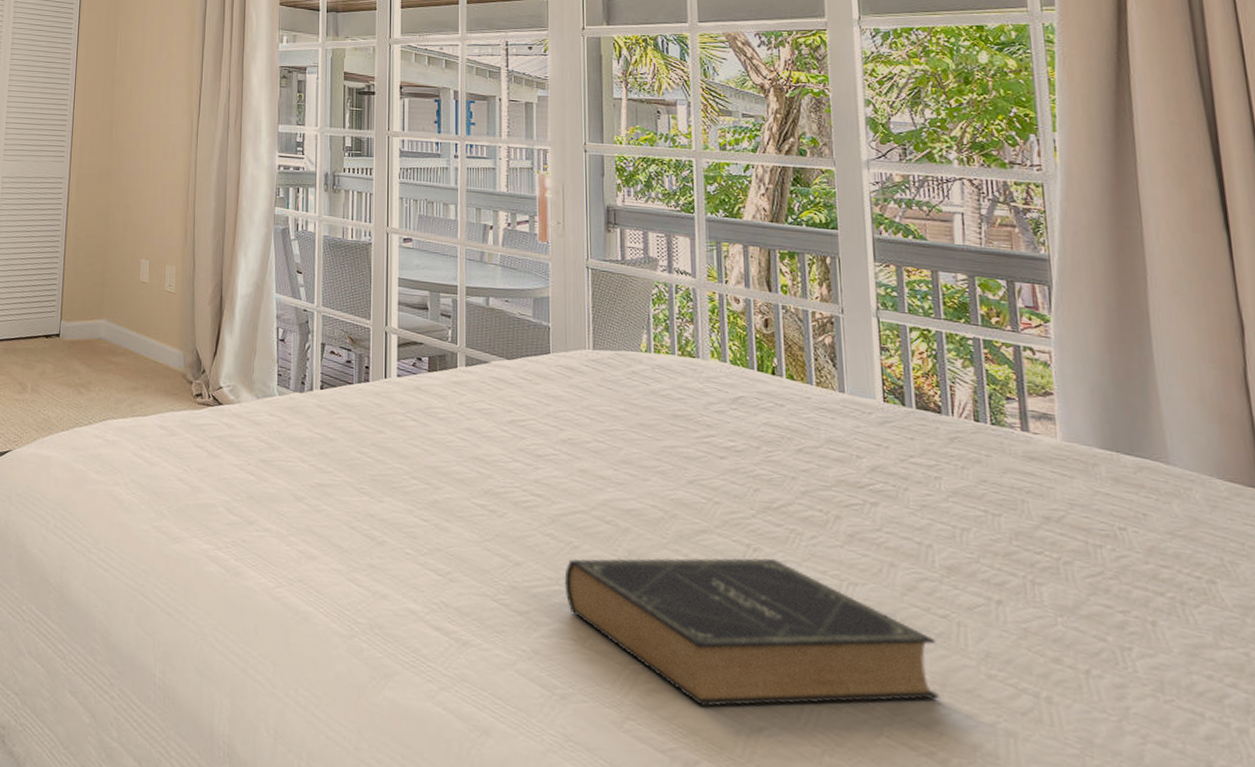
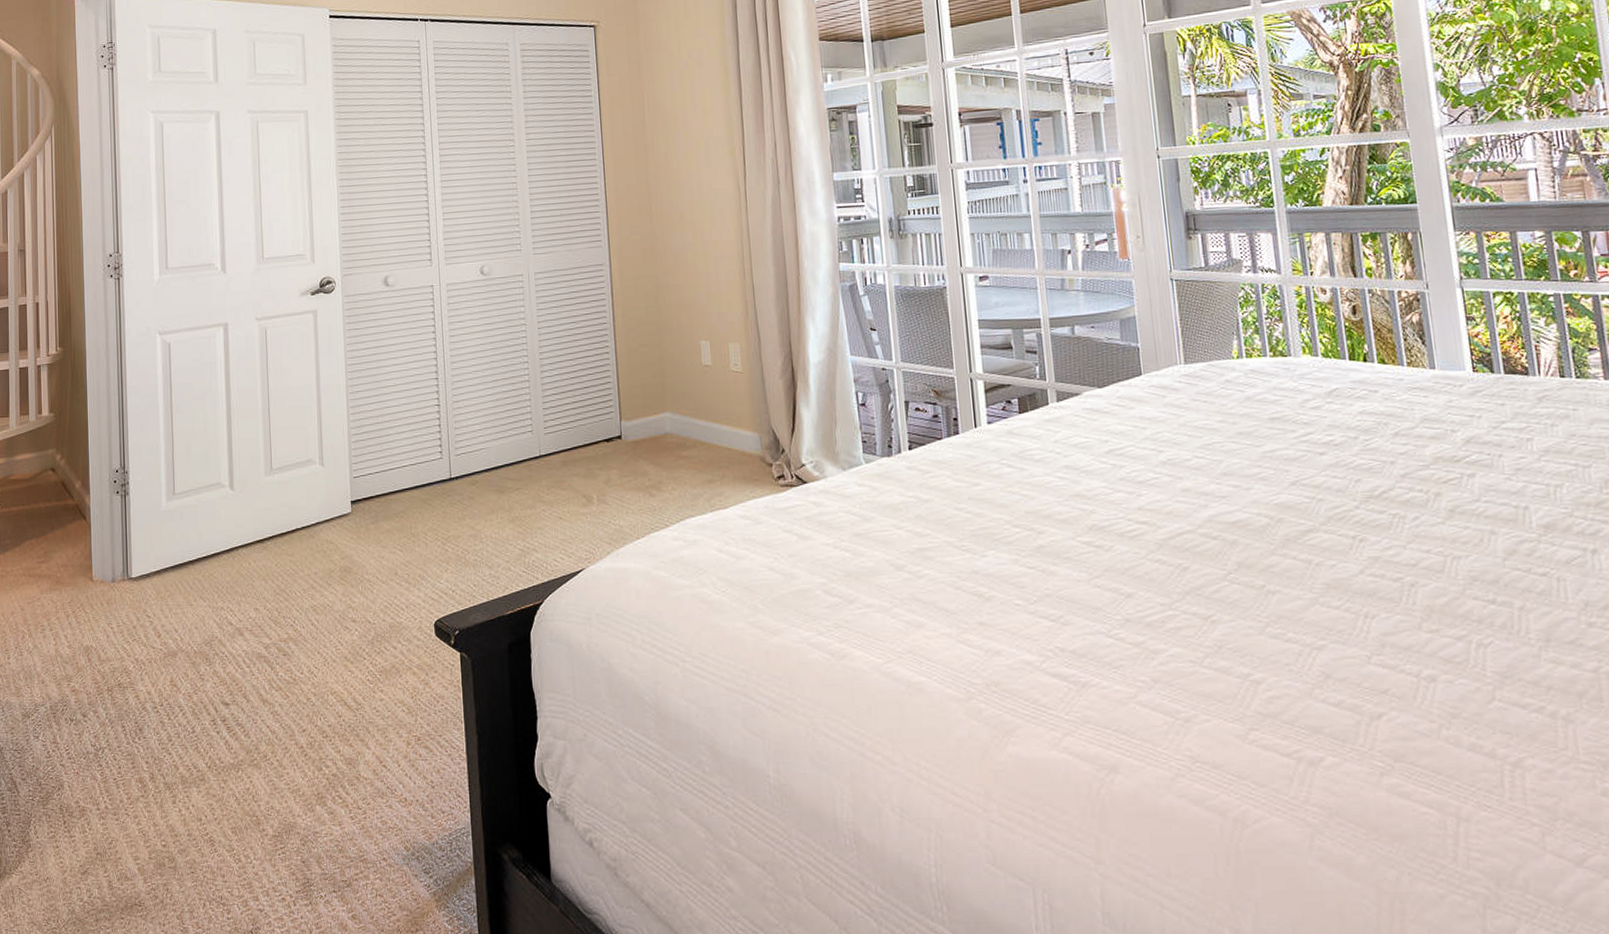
book: present [564,557,940,707] -> none [1177,546,1546,703]

